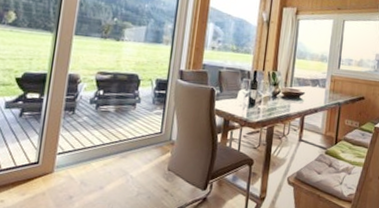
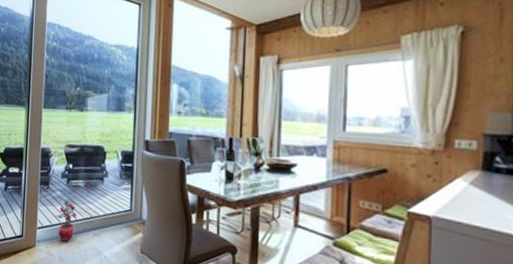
potted plant: none [80,125,105,167] -> present [55,200,77,243]

